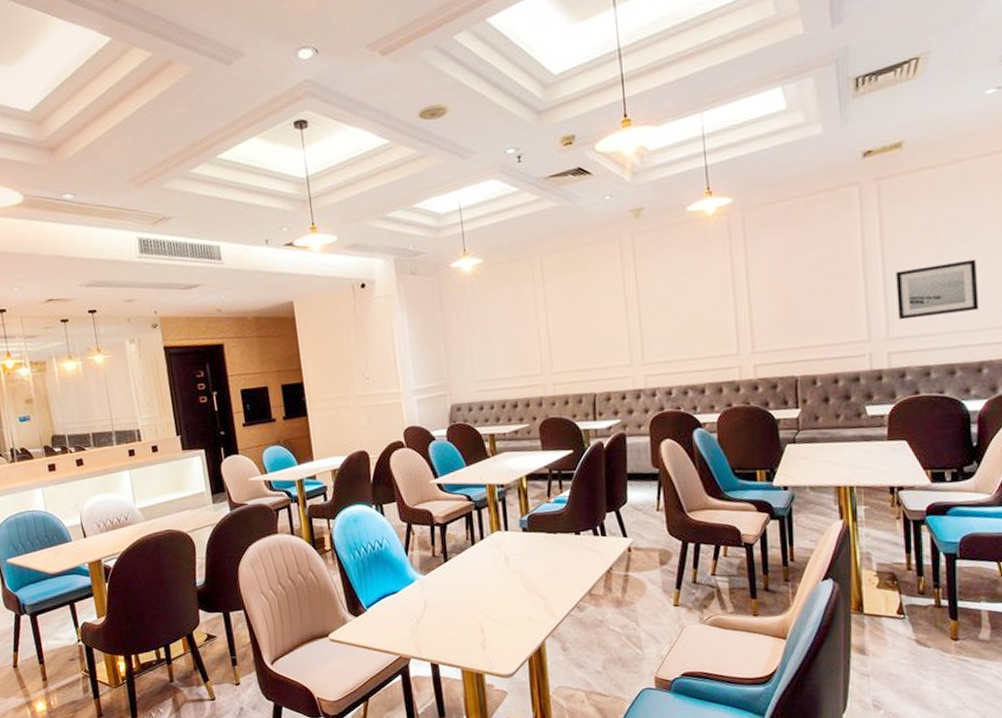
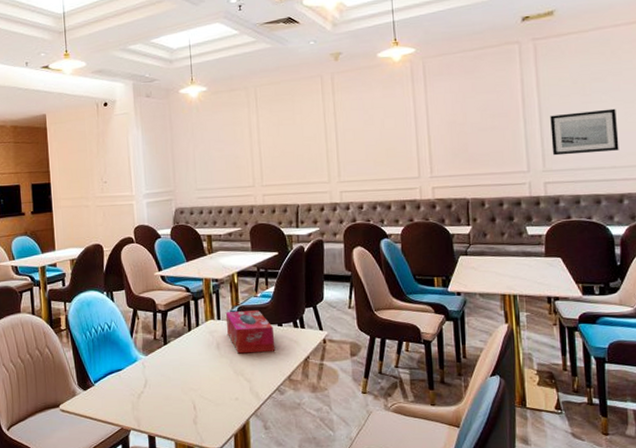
tissue box: none [513,518,573,568] -> present [225,310,276,354]

